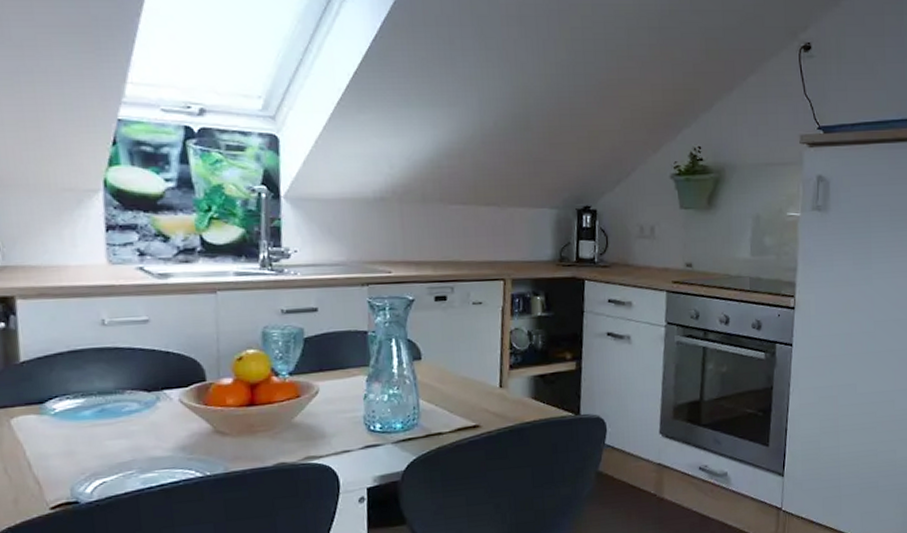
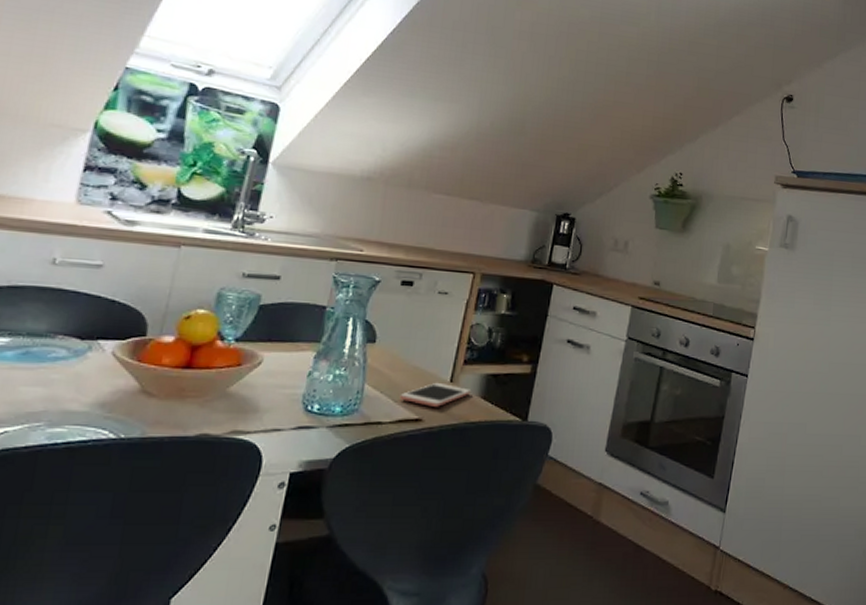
cell phone: none [454,389,522,413] -> present [399,382,472,407]

